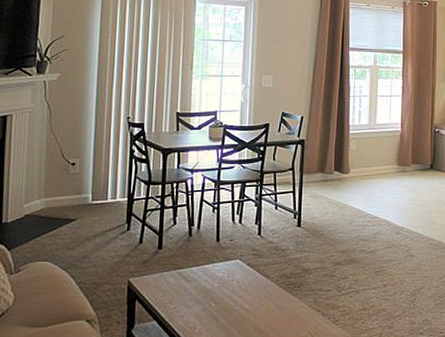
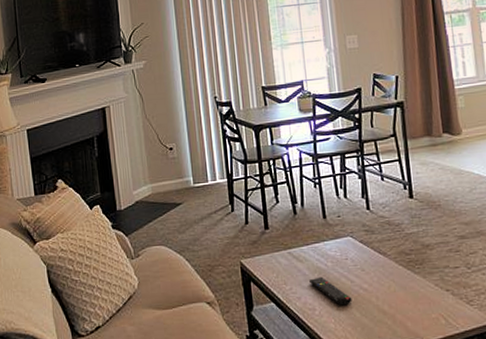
remote control: none [194,296,232,325] -> present [309,276,352,306]

